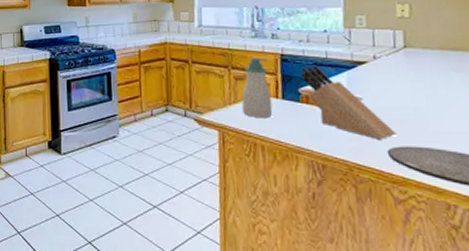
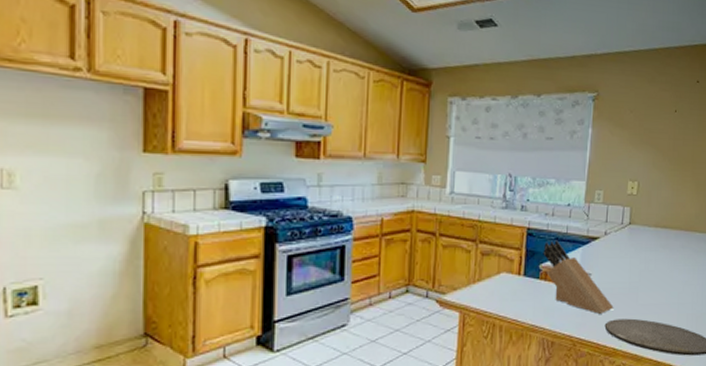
soap bottle: present [241,57,273,119] -> none [485,231,514,297]

